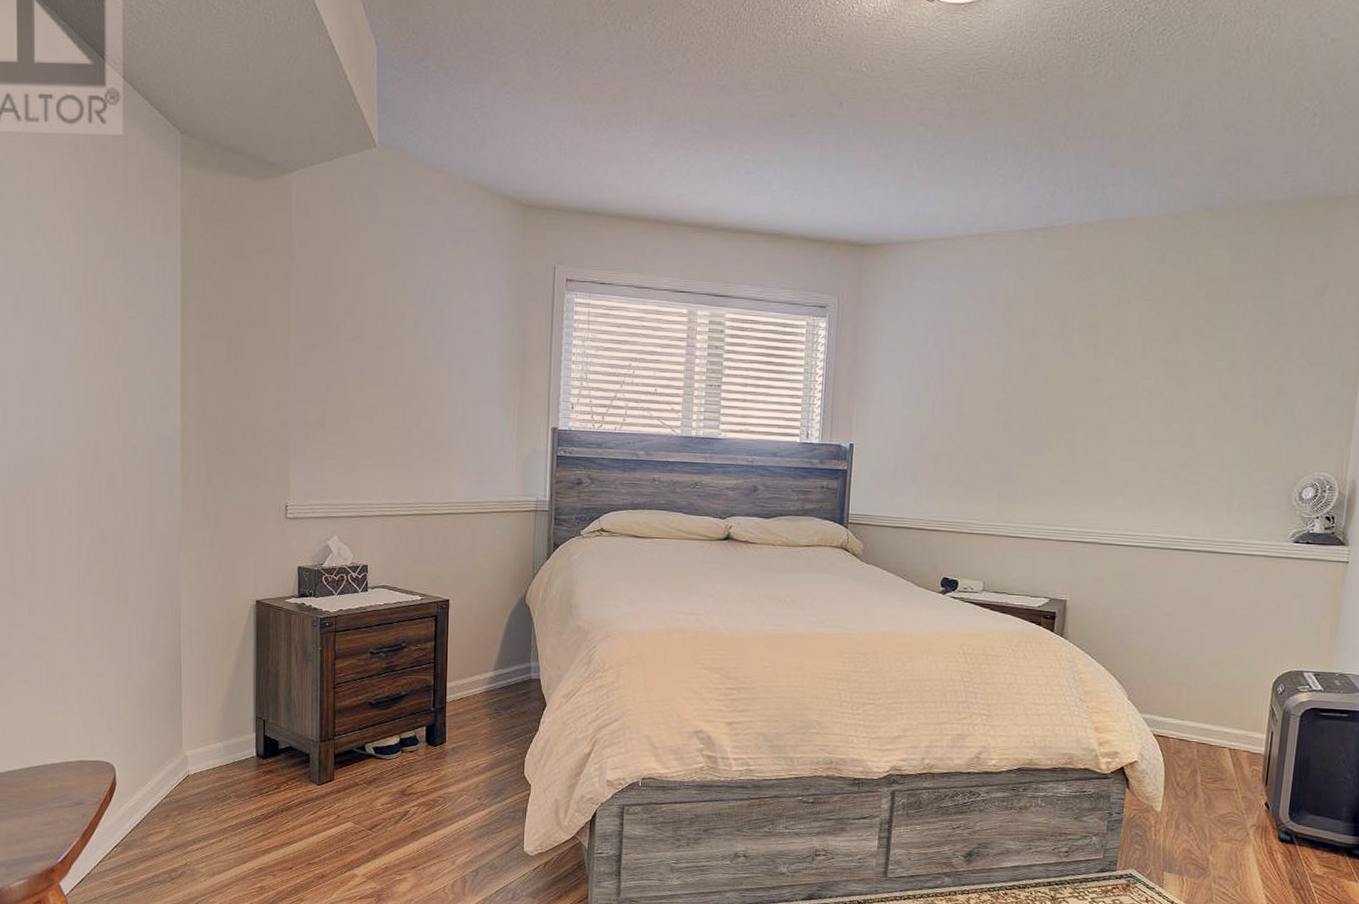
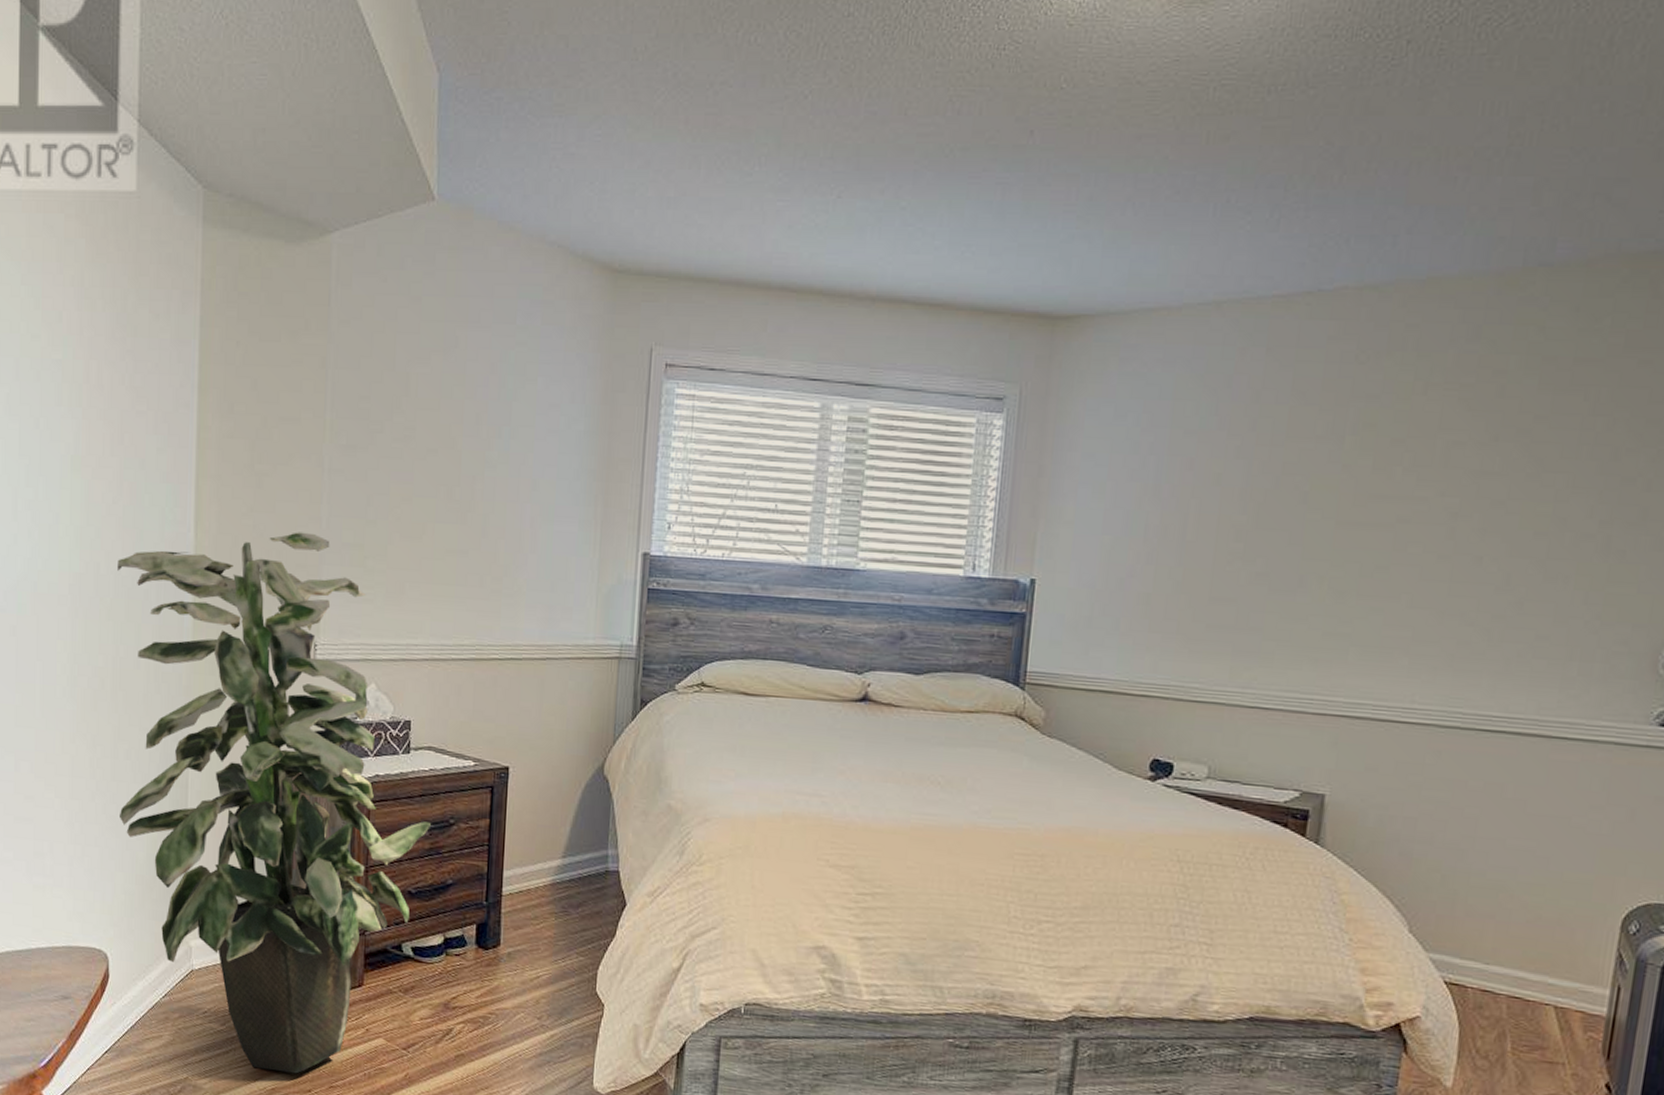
indoor plant: none [115,414,386,855] -> present [117,532,431,1074]

